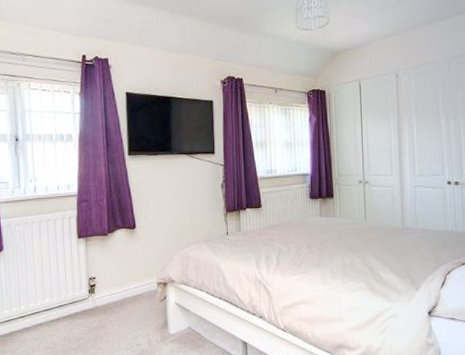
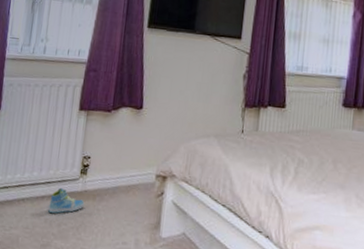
sneaker: none [64,308,97,332] -> present [47,187,85,214]

